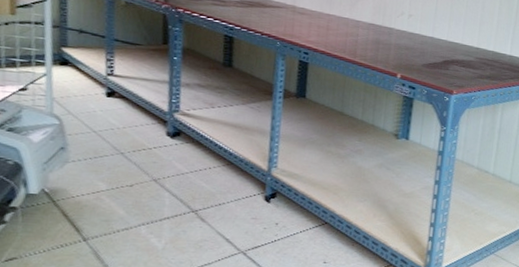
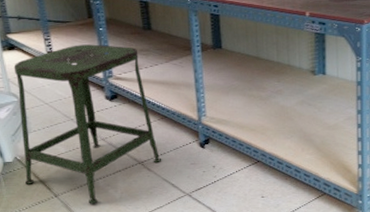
stool: none [49,71,219,254] -> present [14,44,161,204]

